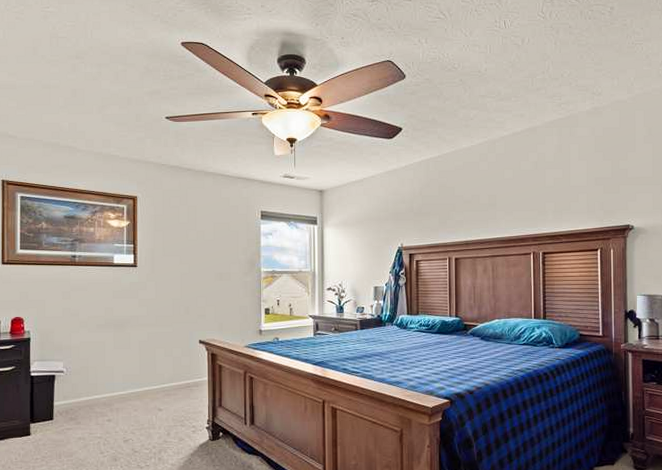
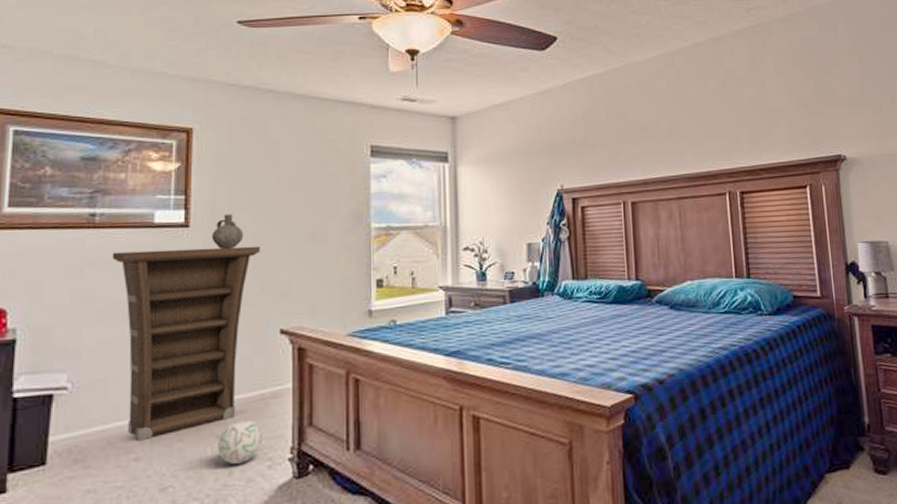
cabinet: none [87,281,184,409] -> present [112,245,260,442]
ceramic jug: none [152,258,174,283] -> present [211,214,244,249]
ball: none [160,400,188,428] -> present [218,420,262,464]

